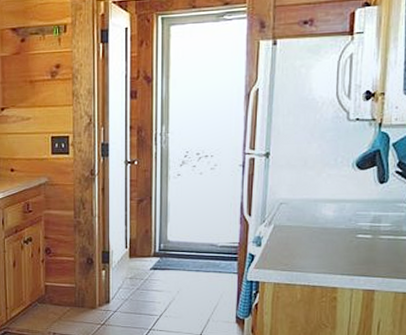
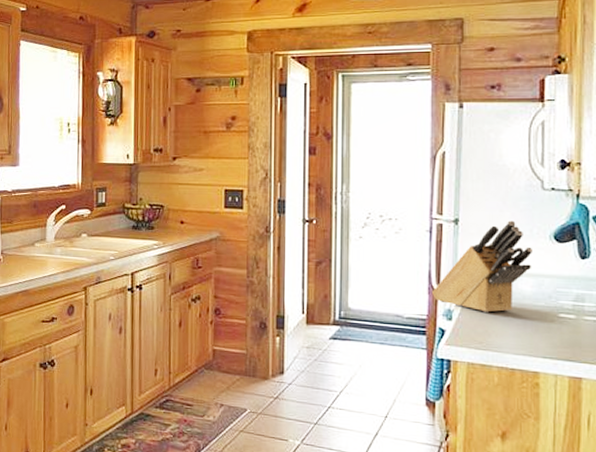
knife block: none [244,151,336,237] -> present [433,220,532,313]

